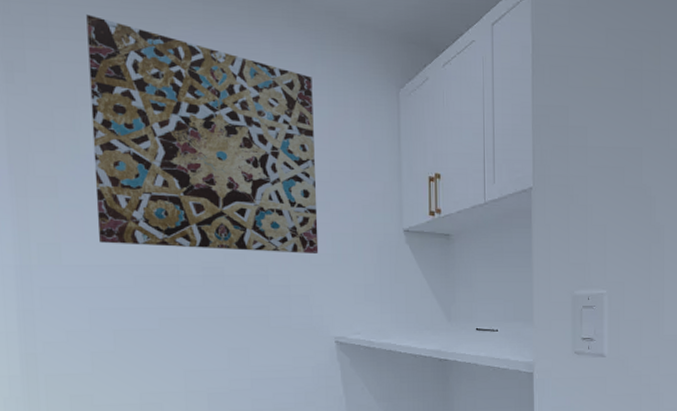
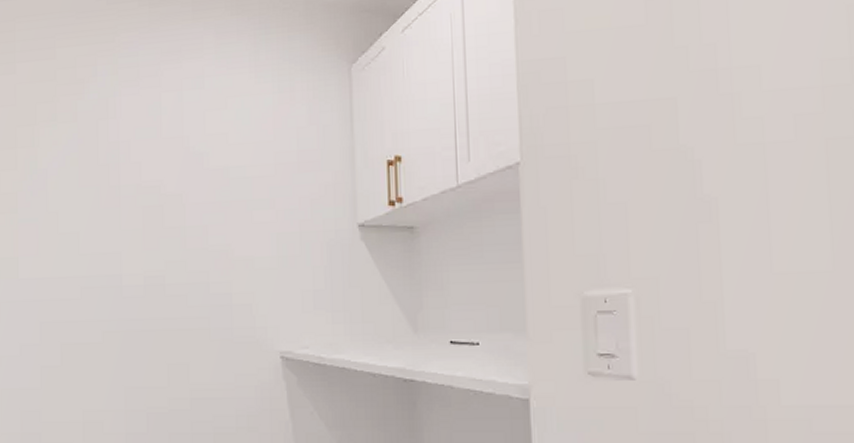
wall art: present [86,14,319,255] -> none [47,34,262,258]

